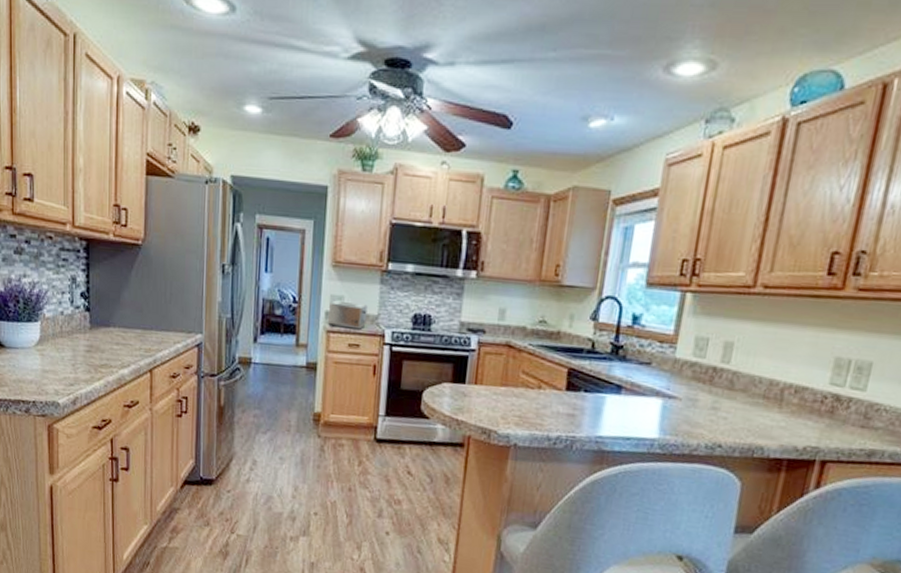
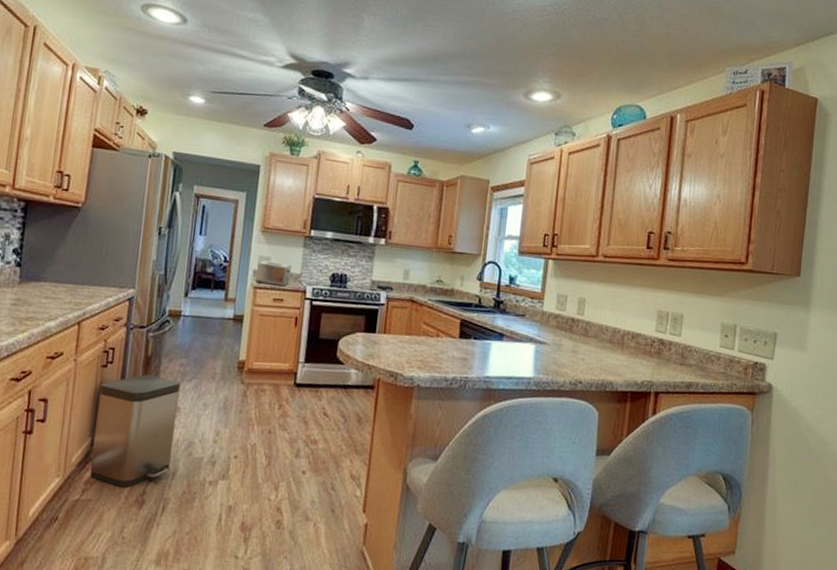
pedal bin: none [174,425,255,539] -> present [89,374,181,488]

